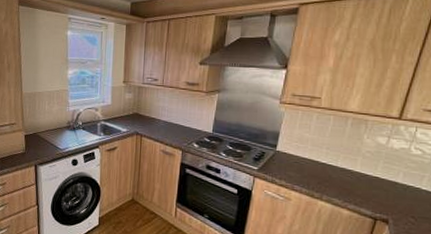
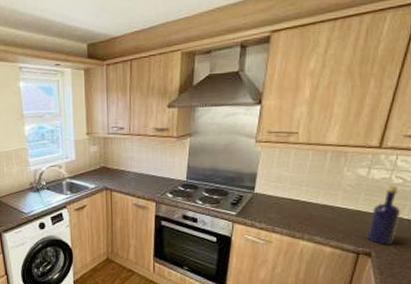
bottle: none [383,156,420,214] -> present [365,185,401,245]

